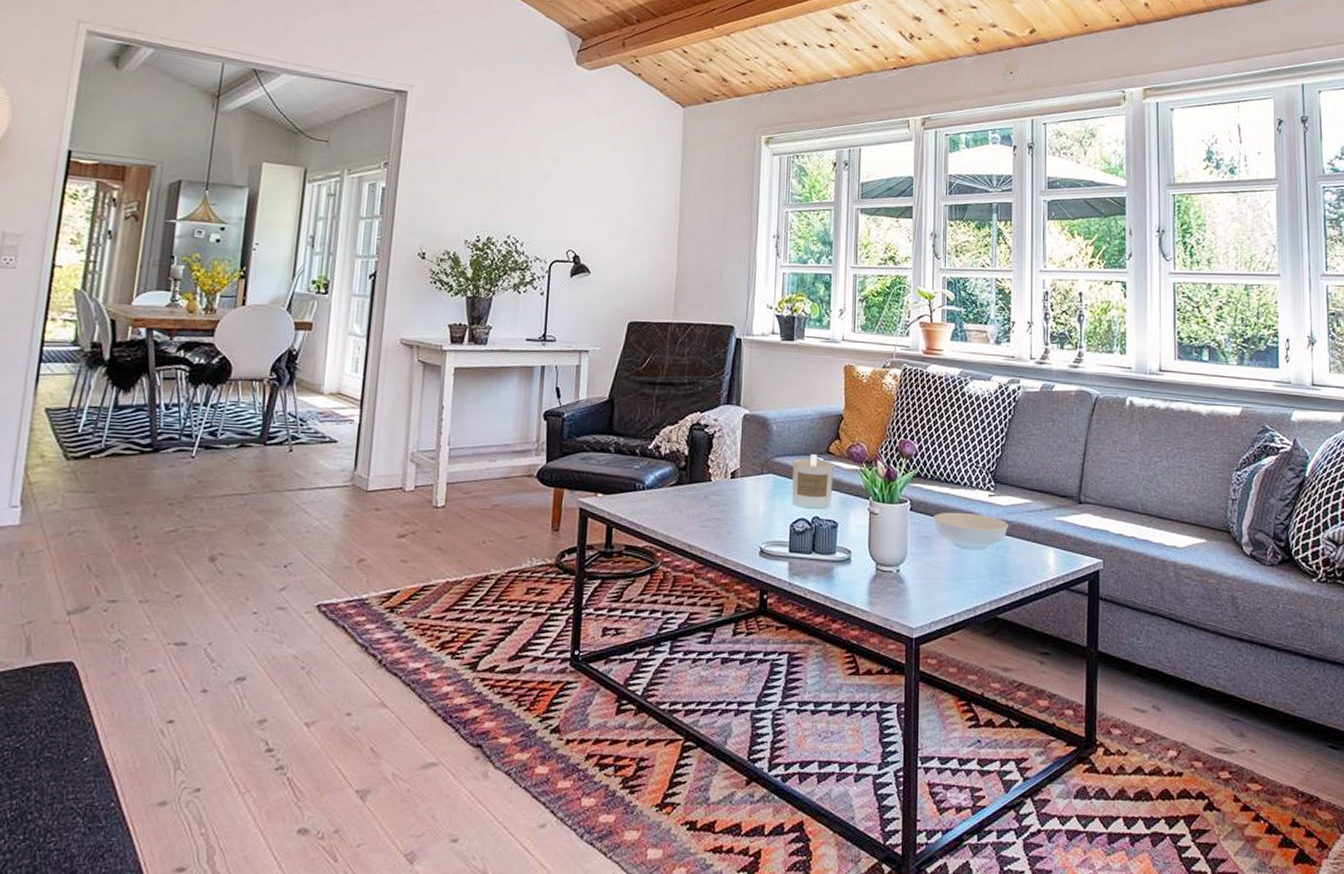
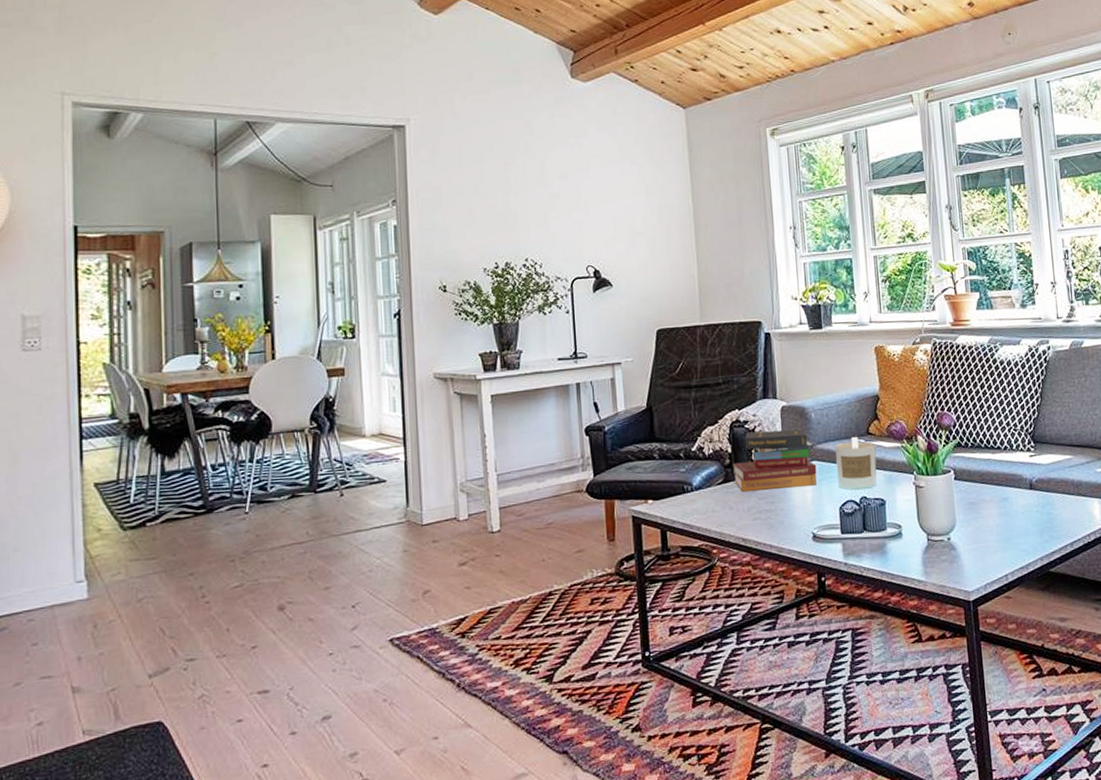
books: none [687,436,772,500] -> present [732,428,817,493]
bowl: present [933,512,1009,550] -> none [978,475,1053,511]

